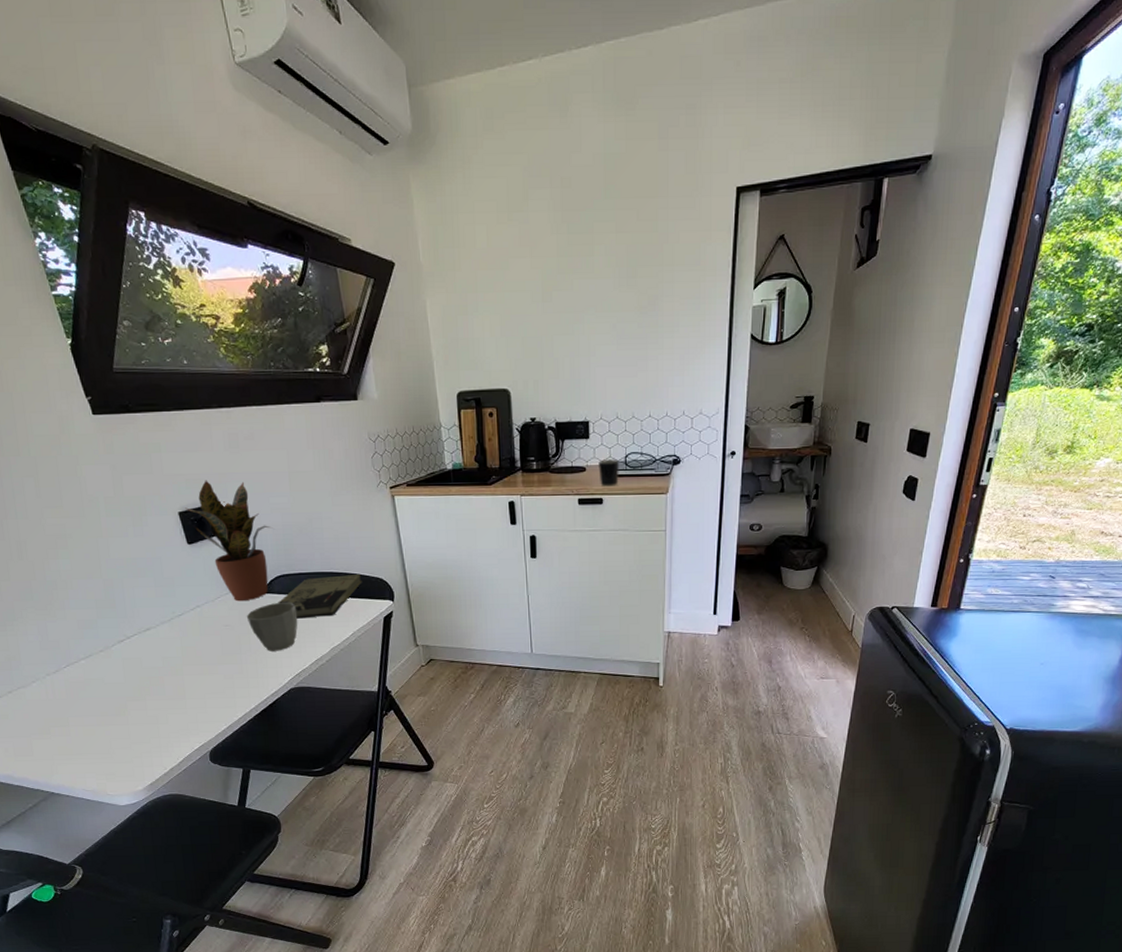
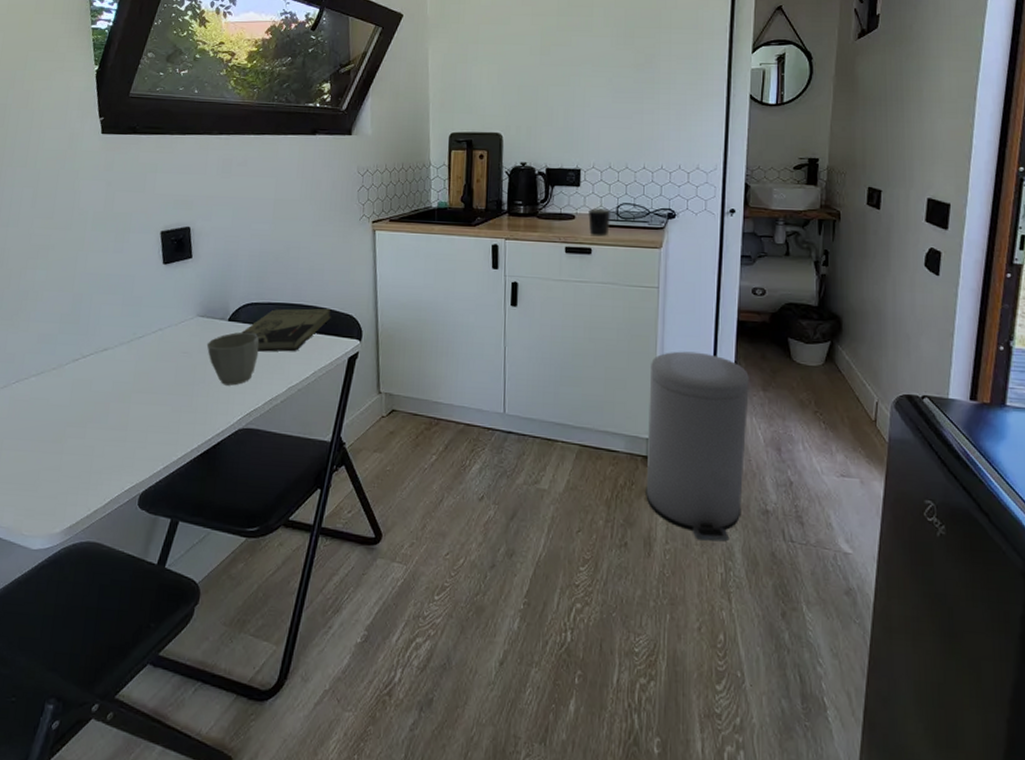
potted plant: present [185,480,273,600] -> none [168,201,250,327]
pedal bin: none [658,585,746,740] -> present [646,351,749,542]

